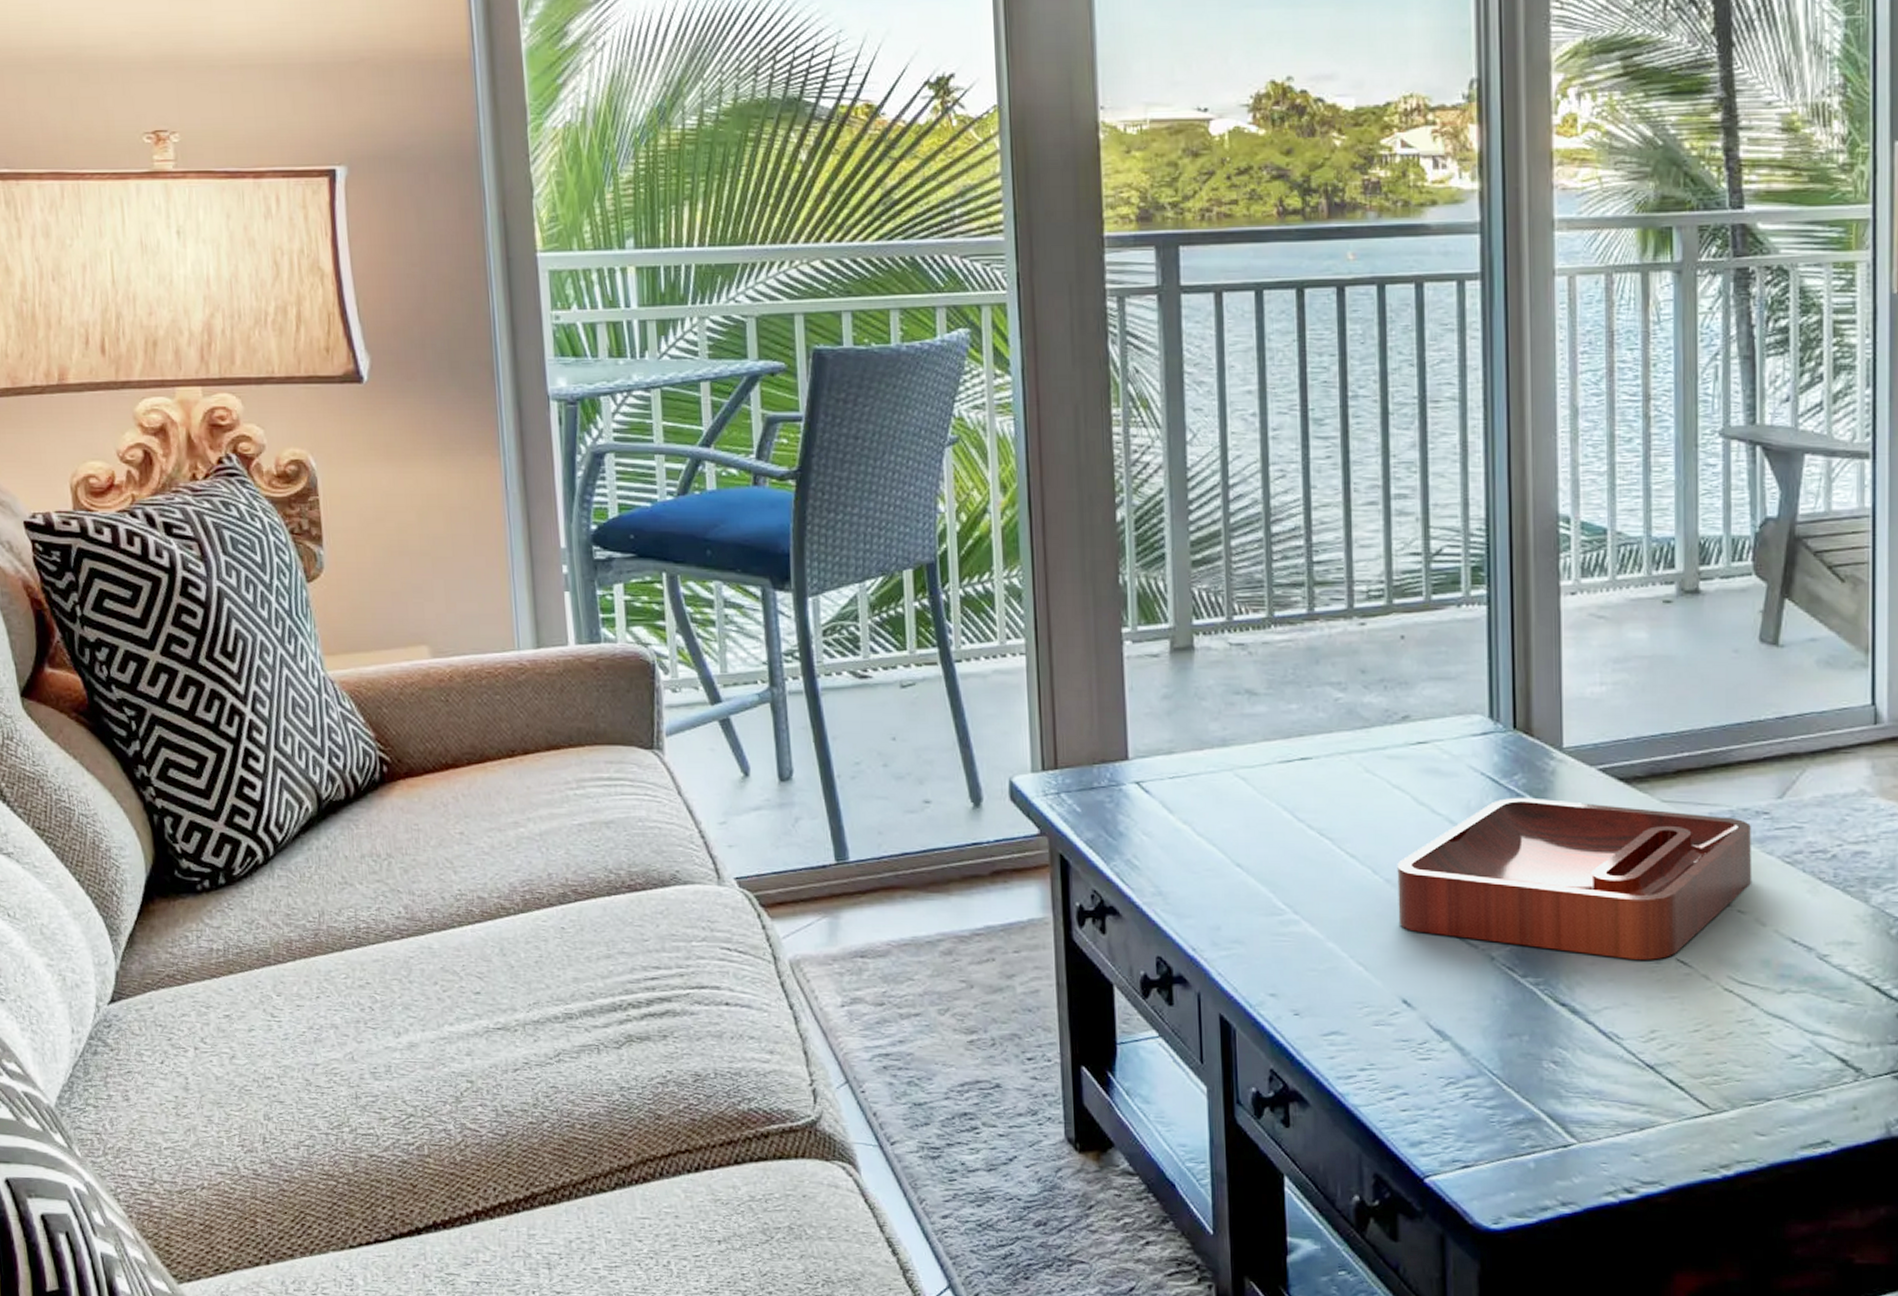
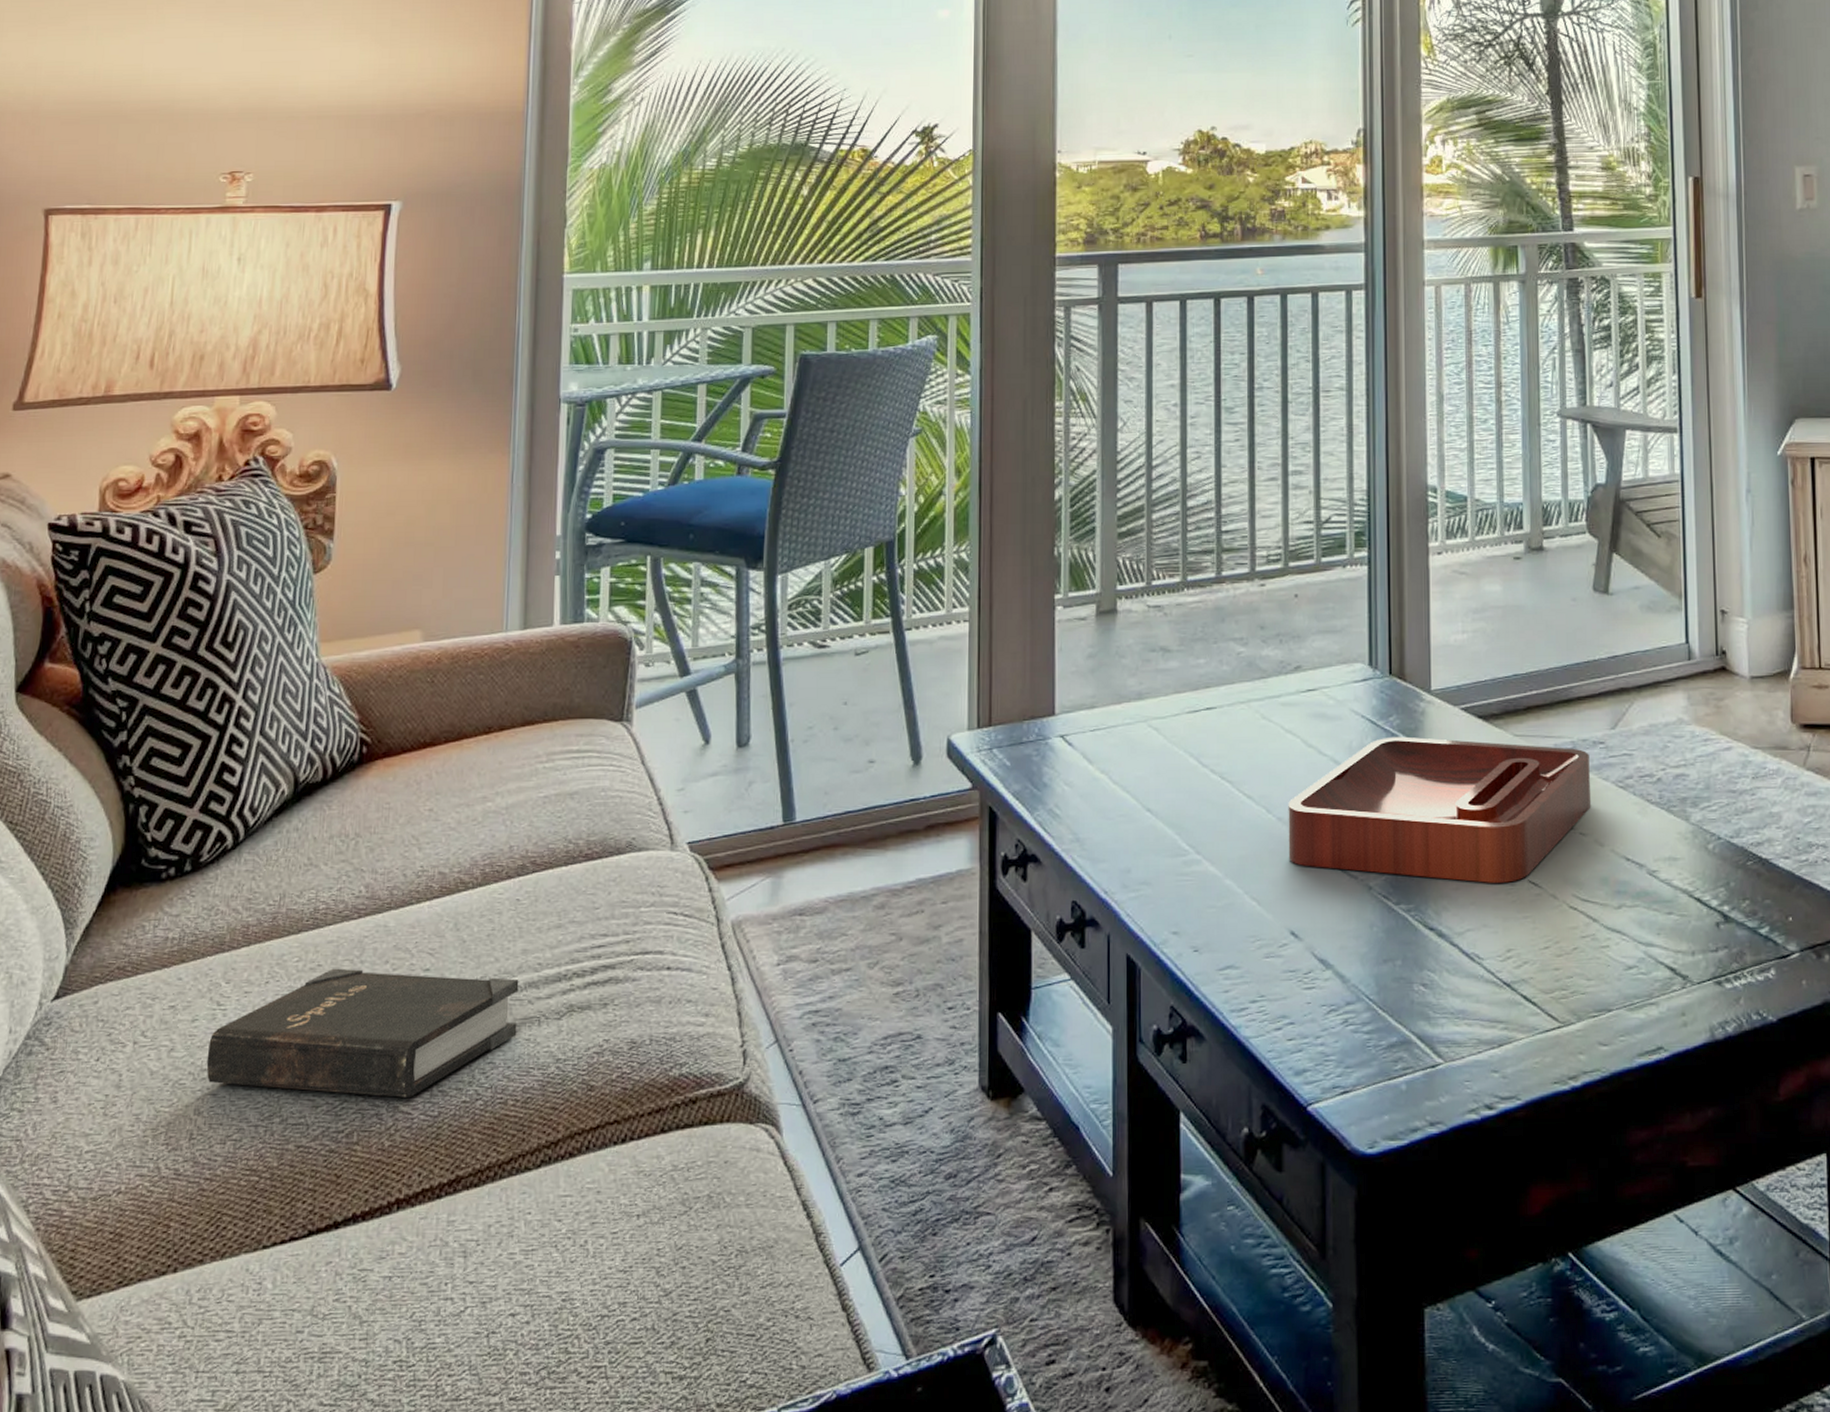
hardback book: none [268,987,577,1116] -> present [206,968,519,1097]

